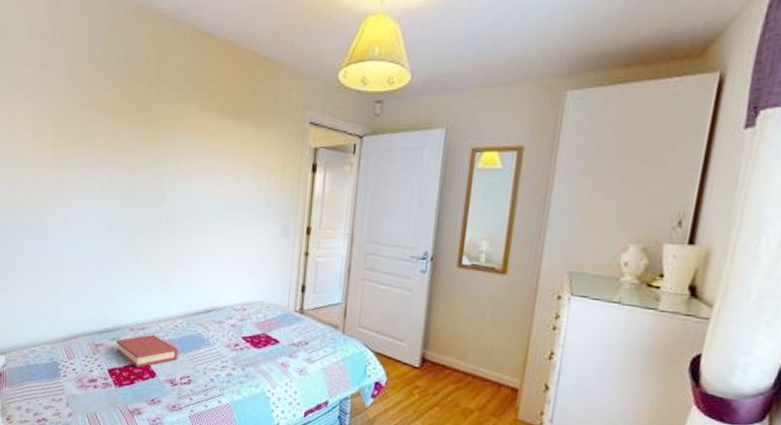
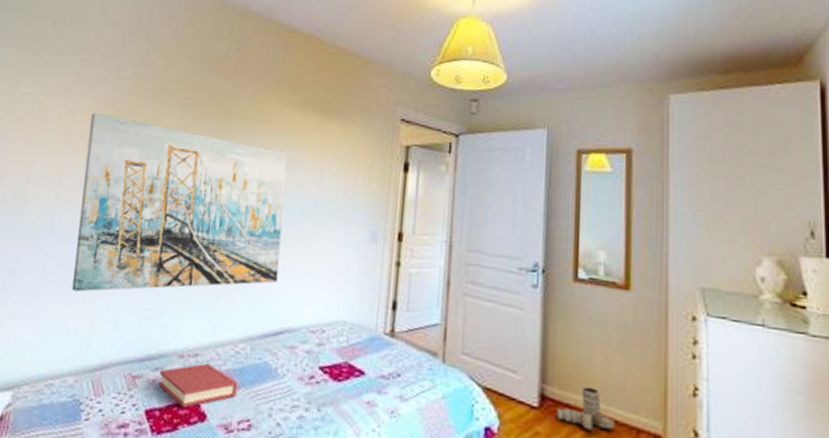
wall art: none [32,122,208,280] -> present [72,112,288,292]
boots: none [433,352,481,385] -> present [556,386,614,431]

